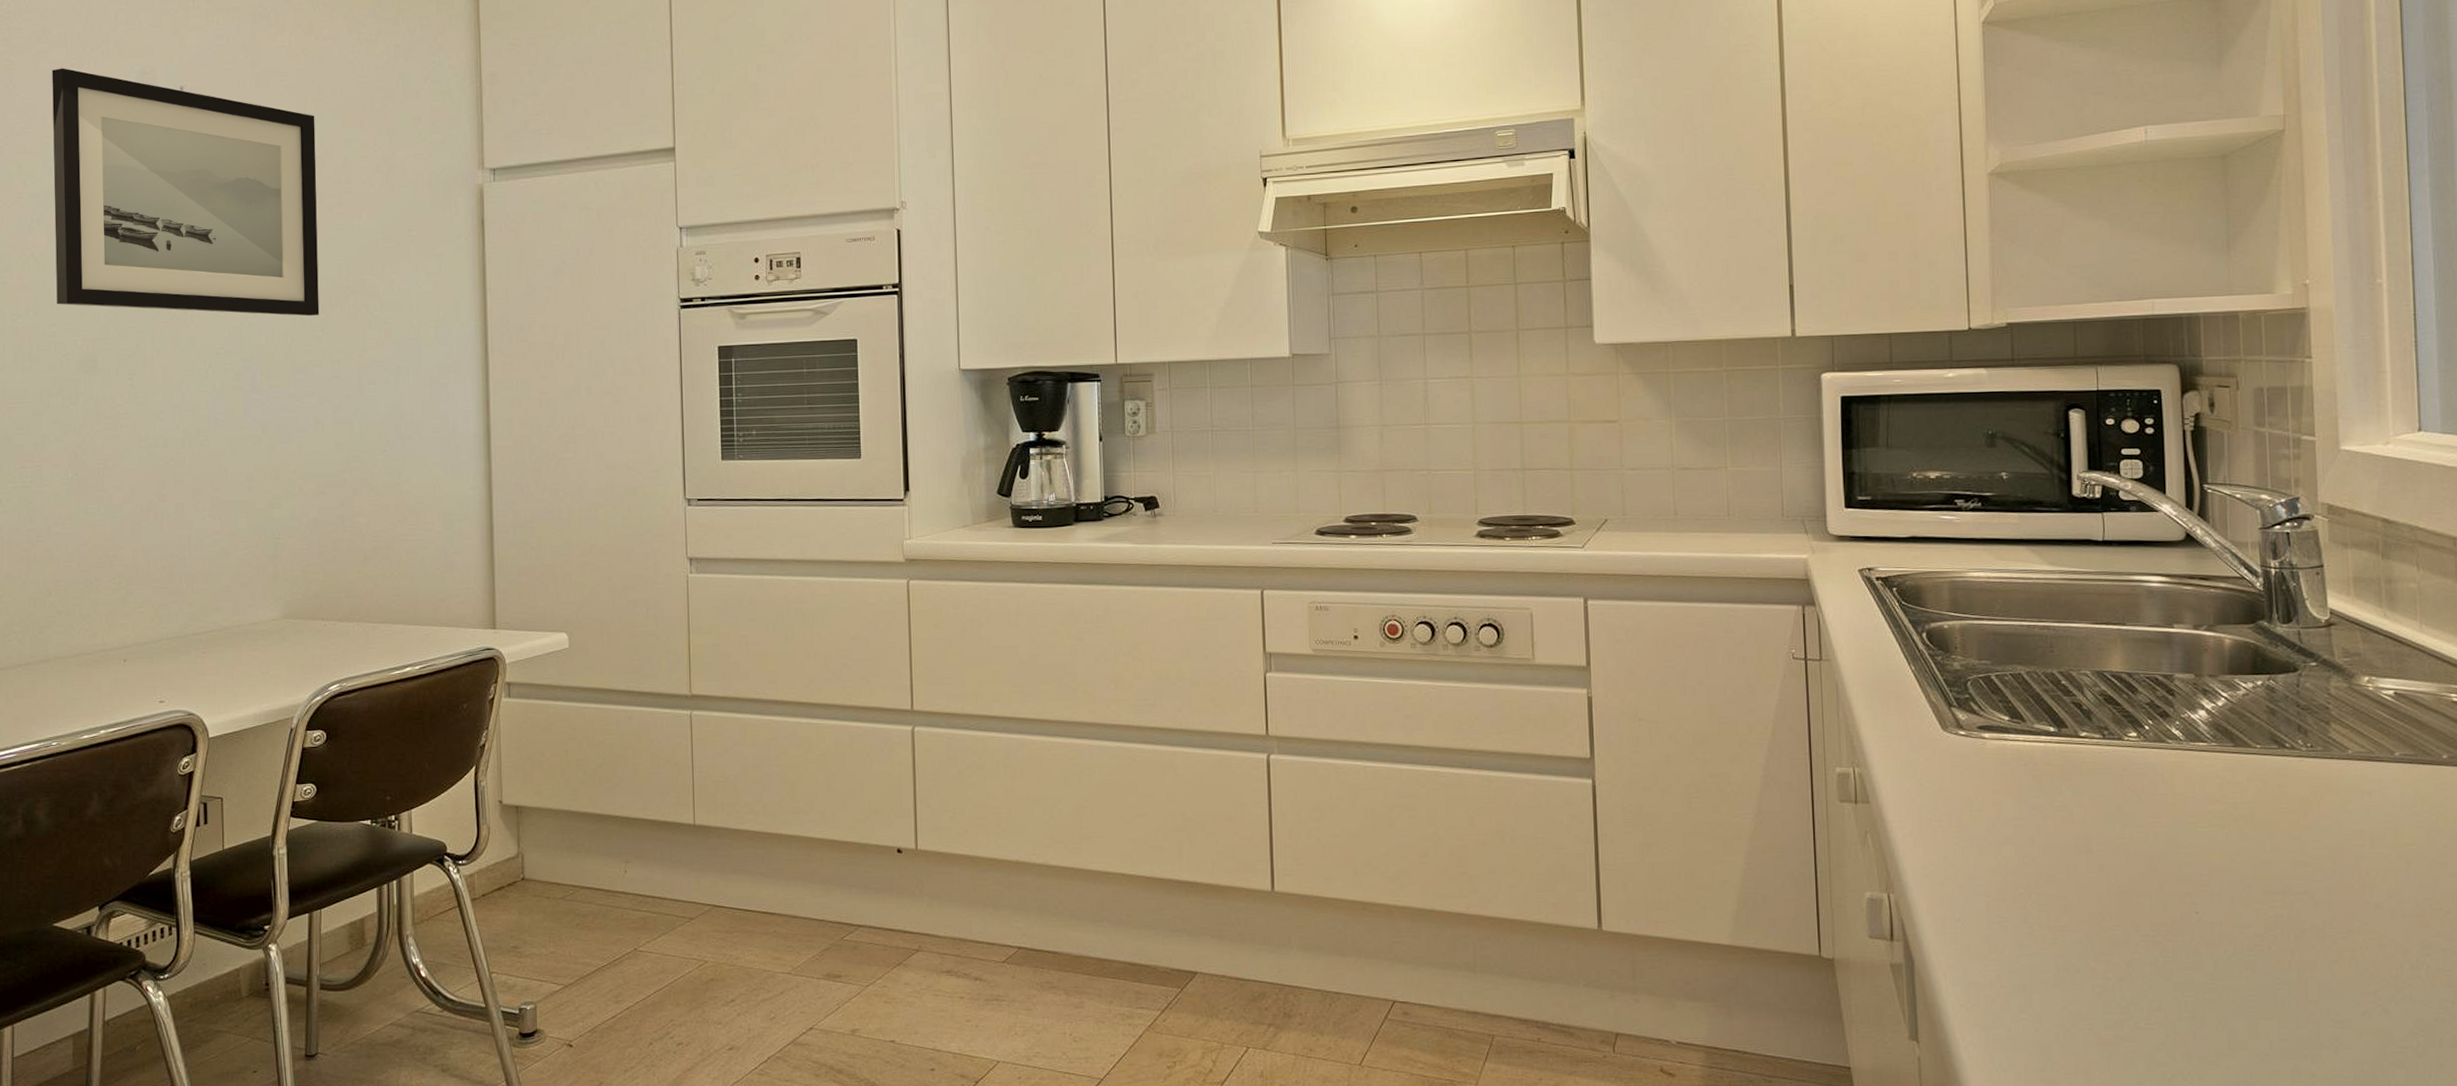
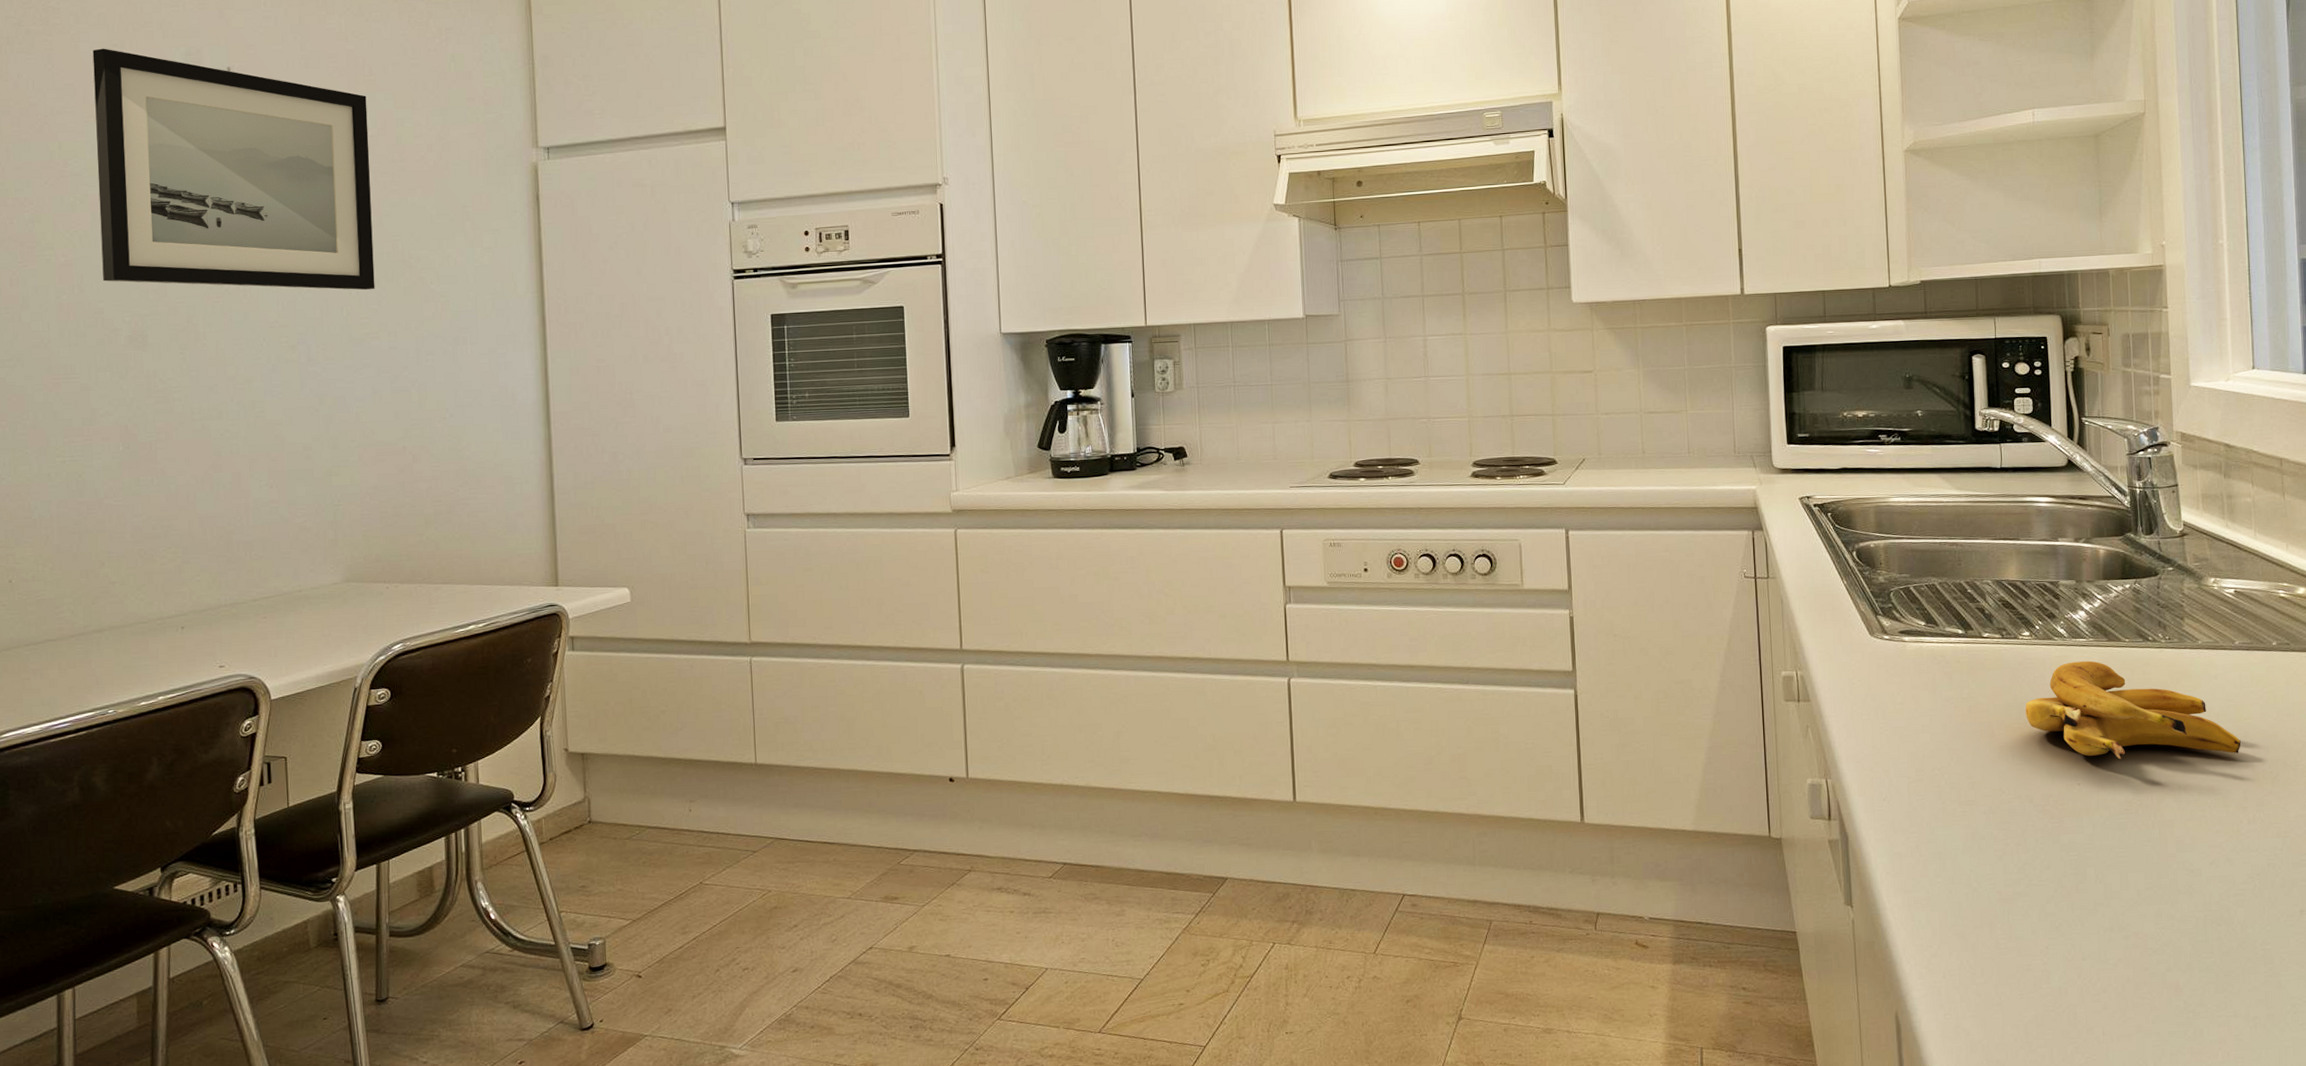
banana: none [2131,769,2402,886] -> present [2025,661,2241,760]

